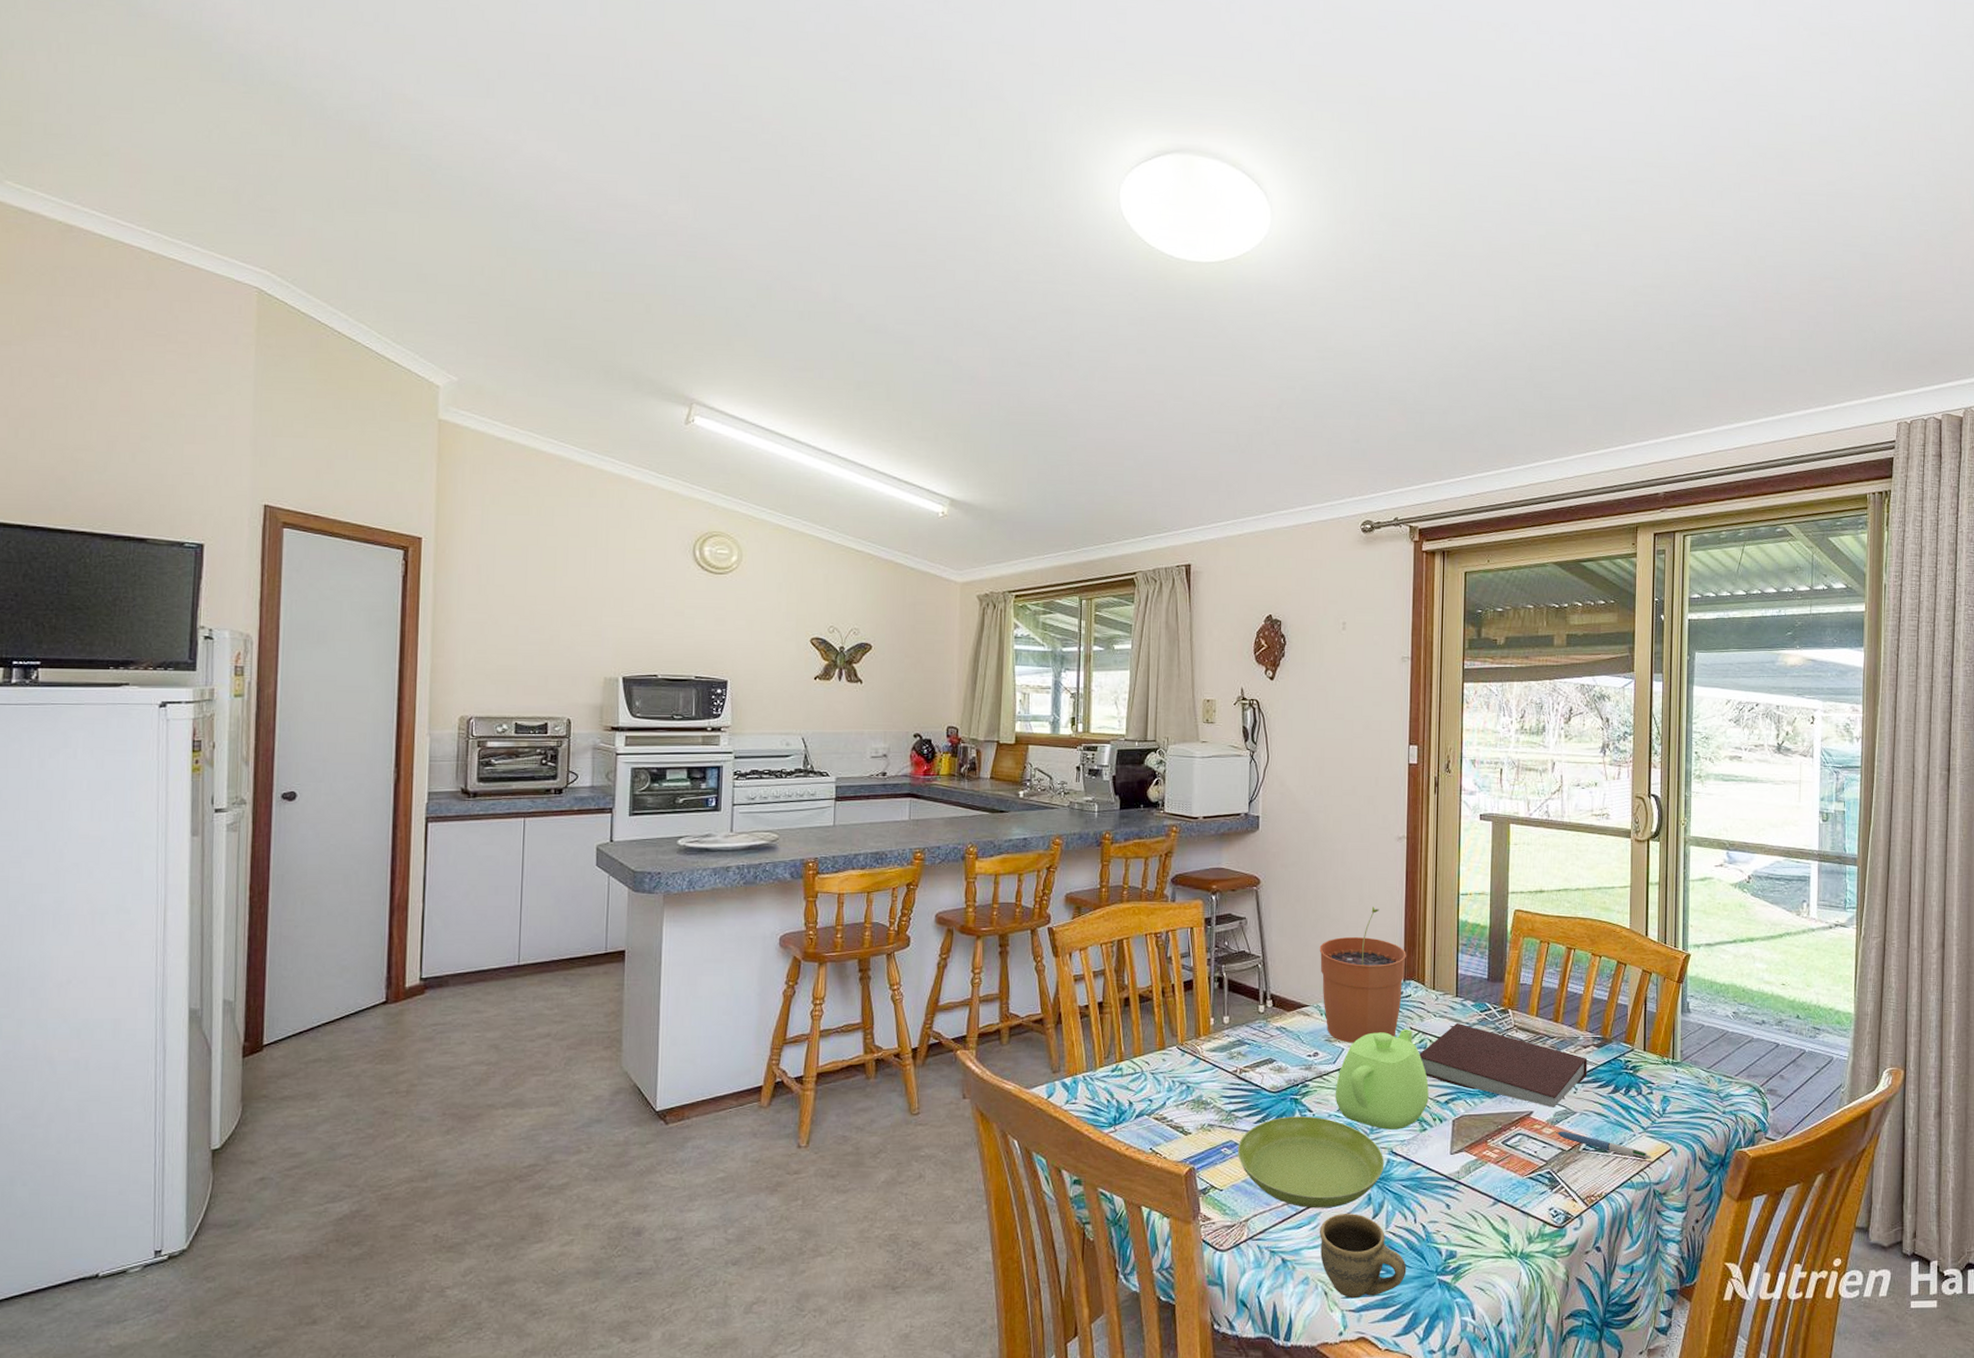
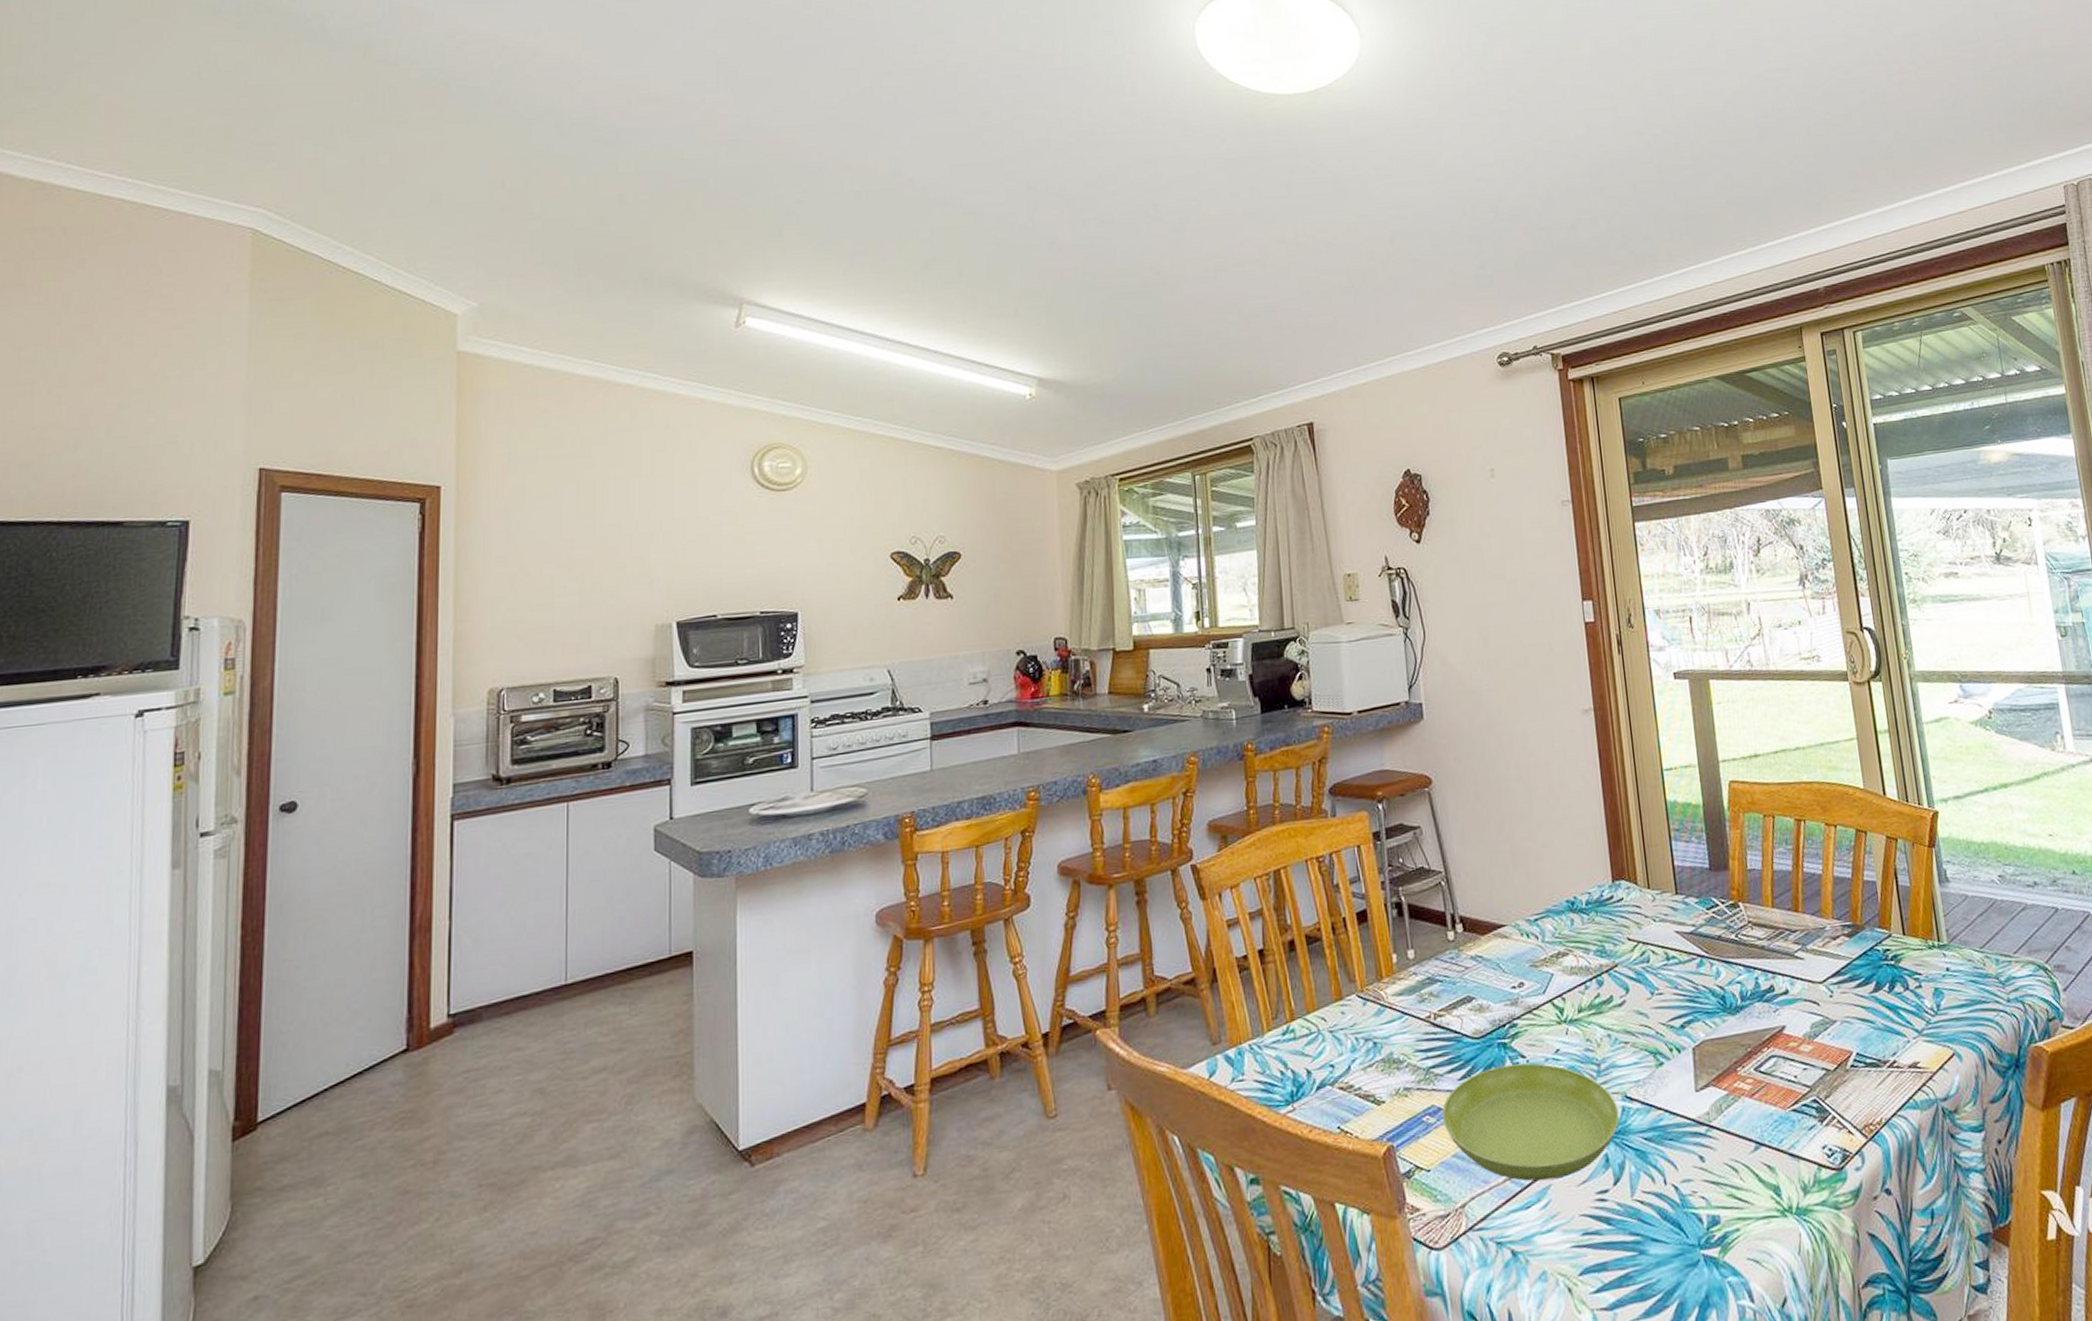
plant pot: present [1319,907,1406,1043] -> none [1509,796,1613,966]
cup: present [1320,1214,1407,1299] -> none [1552,1181,1664,1293]
teapot: present [1335,1028,1429,1130] -> none [1549,940,1661,1070]
notebook: present [1419,1022,1588,1108] -> none [1642,925,1842,1019]
pen: present [1556,1131,1651,1160] -> none [1816,1046,1933,1072]

